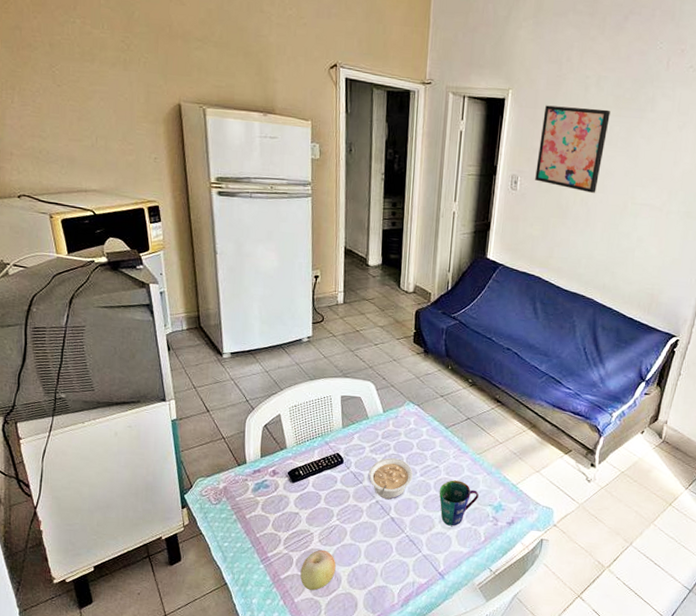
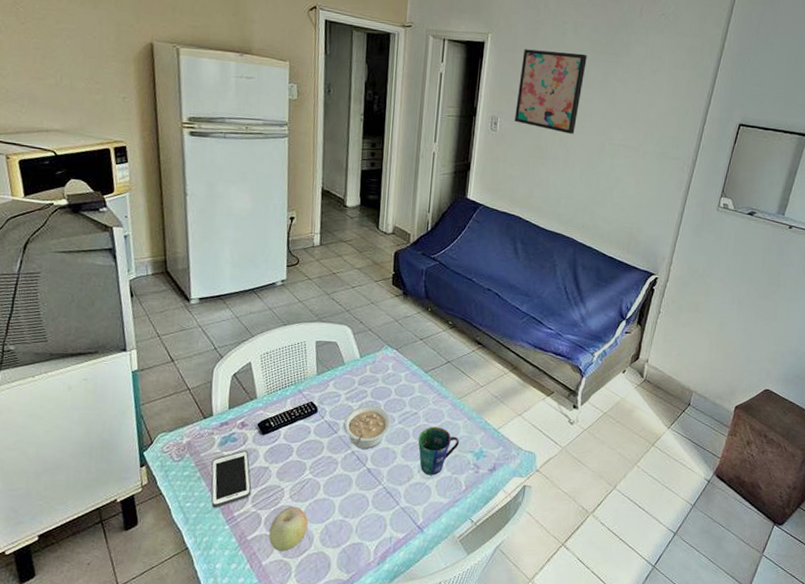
cell phone: none [246,496,284,549] -> present [211,450,252,508]

